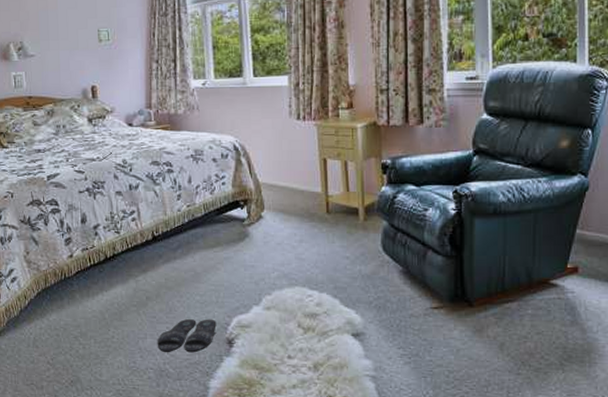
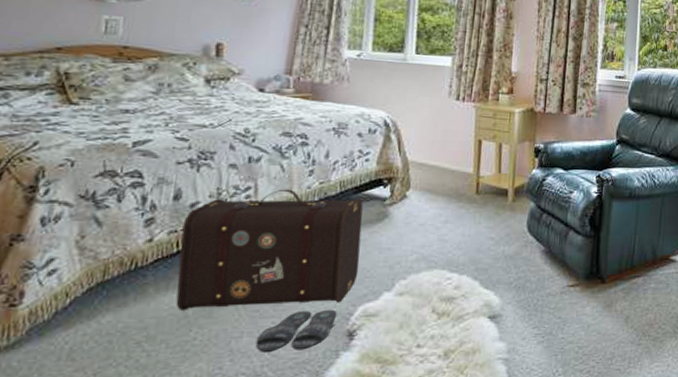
suitcase: none [91,212,229,314] -> present [175,188,363,311]

